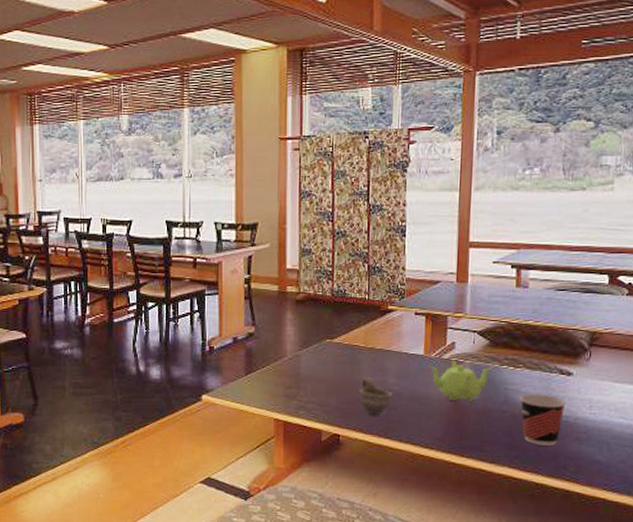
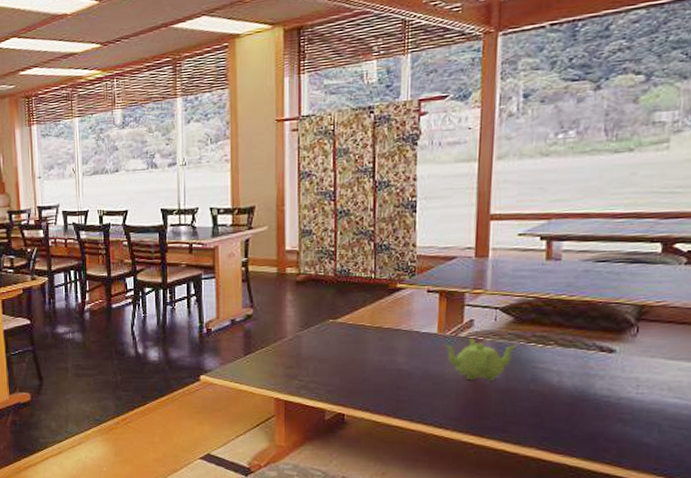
cup: present [359,376,393,415] -> none [365,356,403,395]
cup: present [519,394,566,445] -> none [550,372,607,427]

